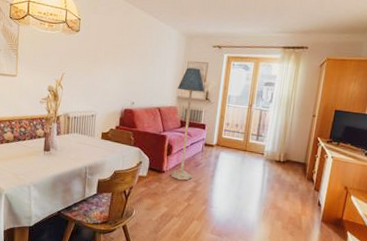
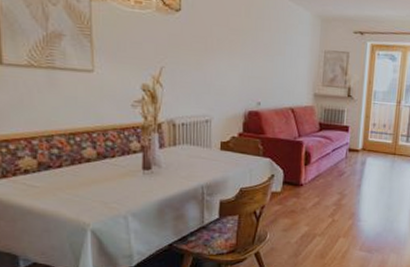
floor lamp: present [171,67,206,181] -> none [311,58,347,193]

